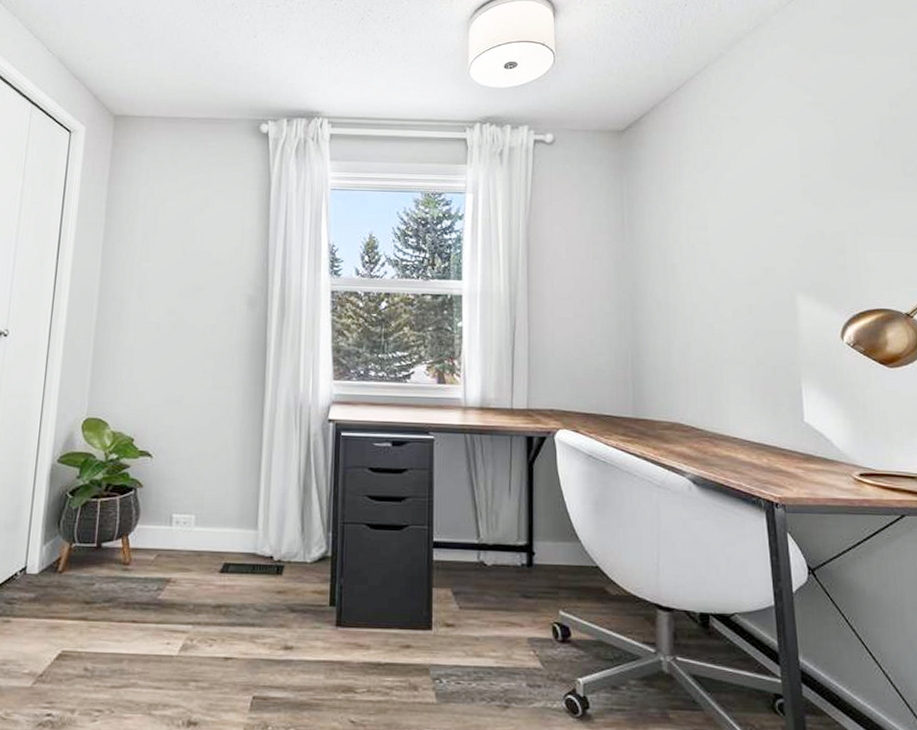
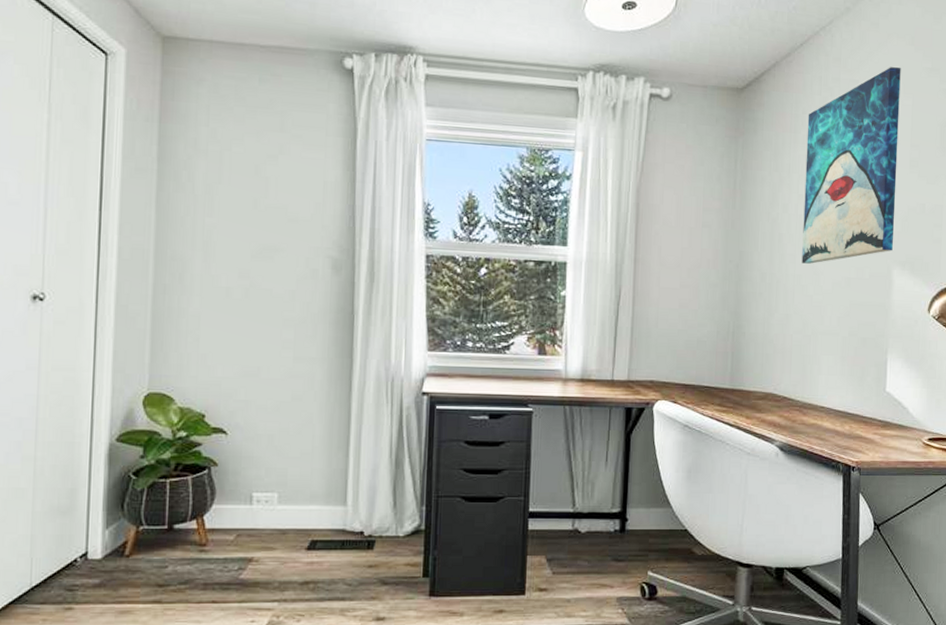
wall art: none [691,103,794,292] -> present [802,67,901,264]

